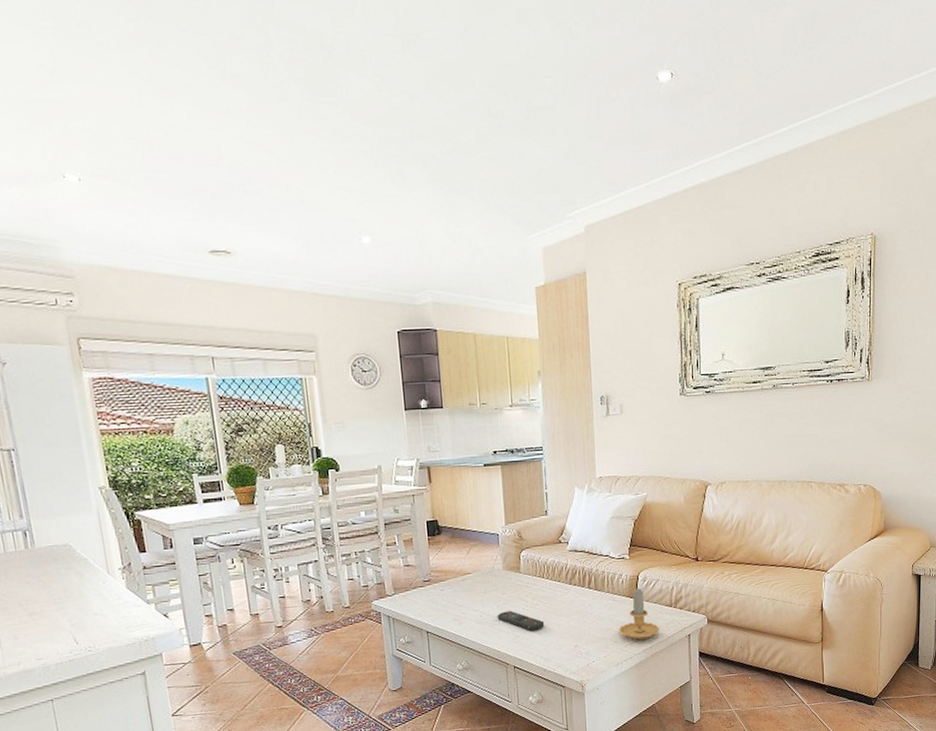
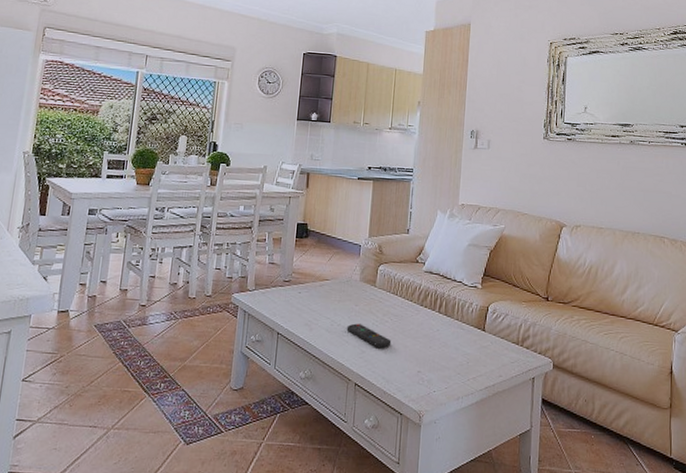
candle: present [618,587,659,640] -> none [462,318,504,375]

